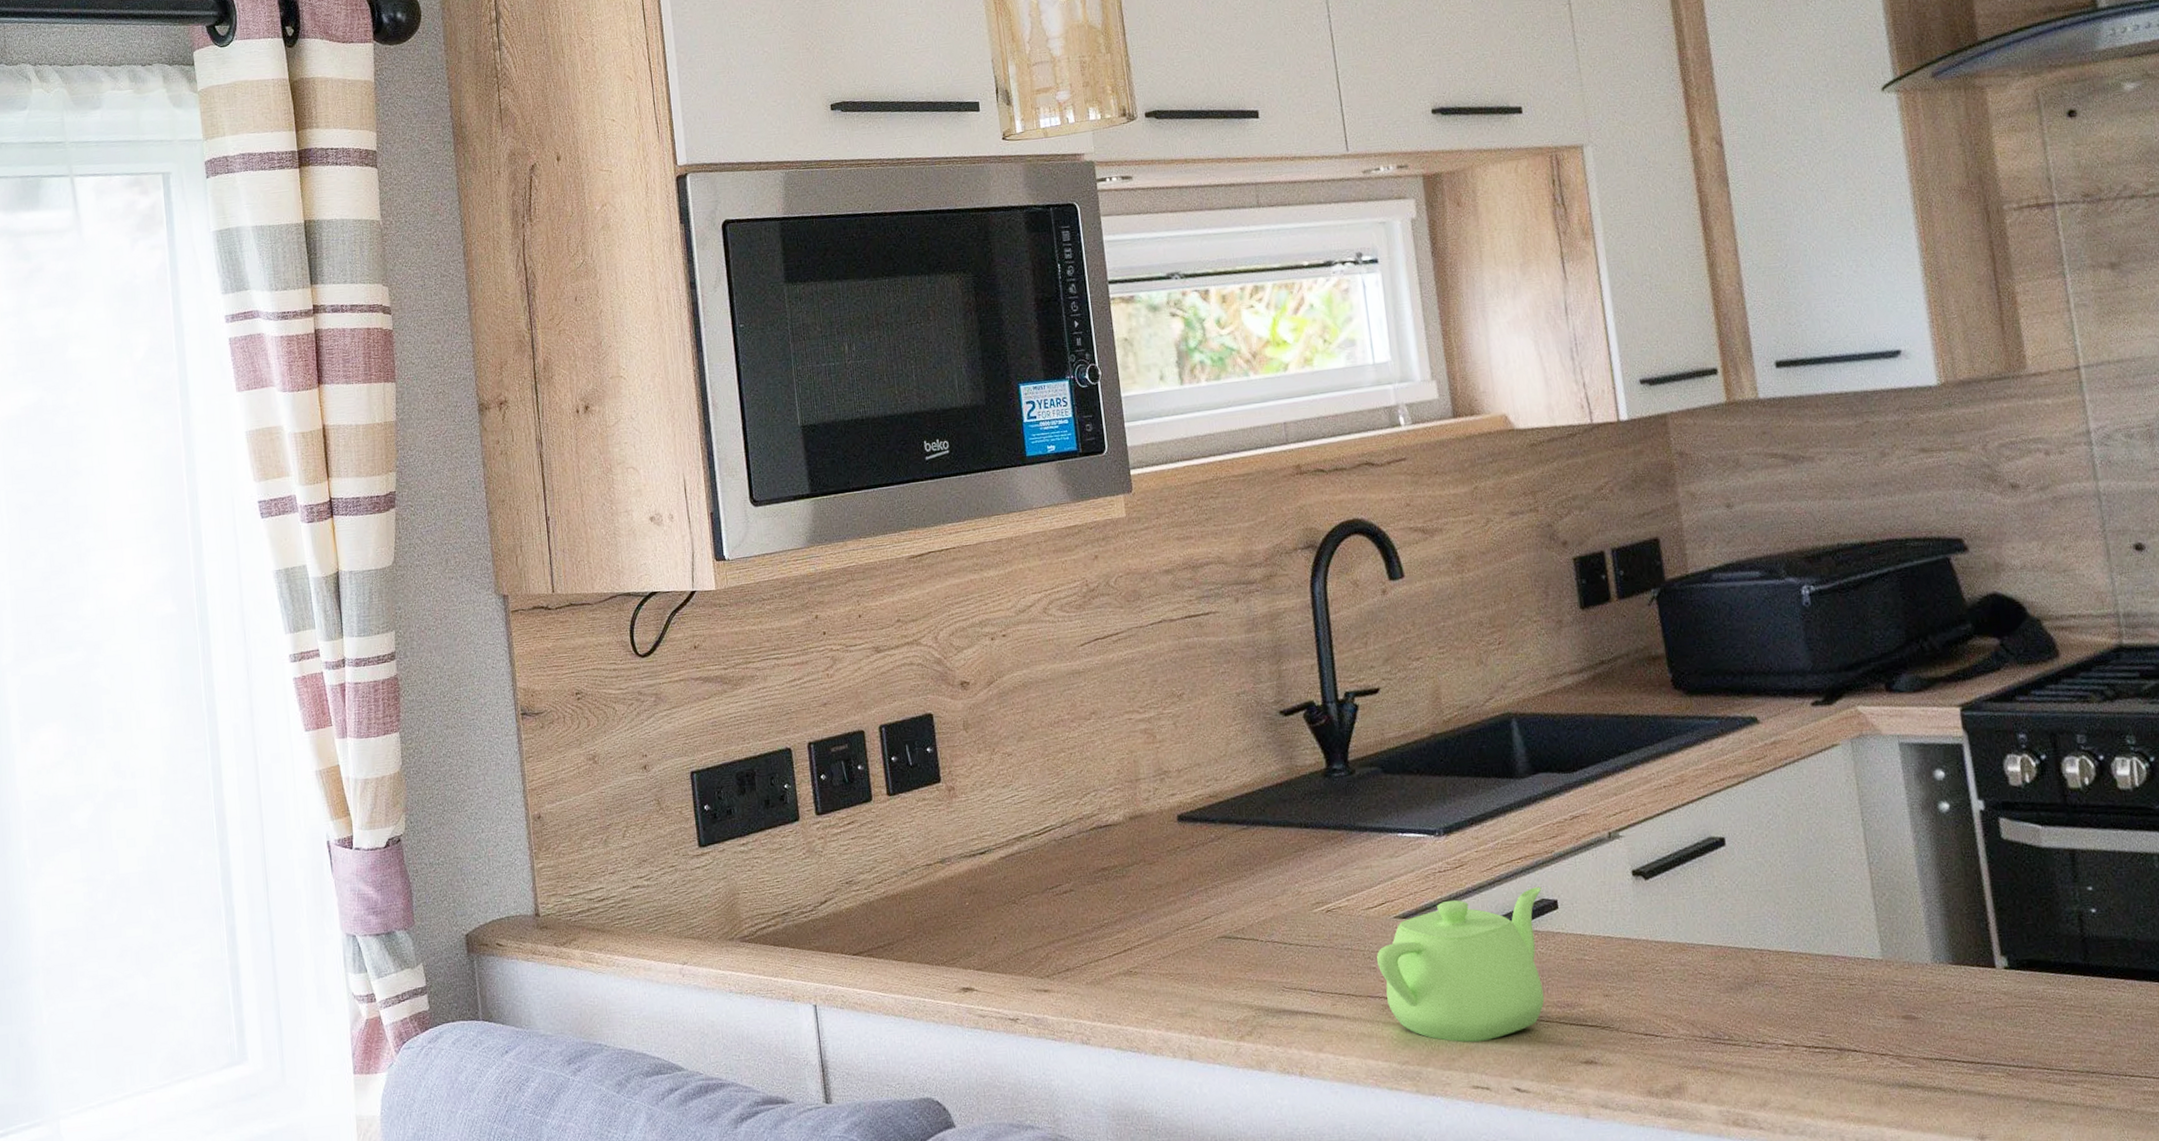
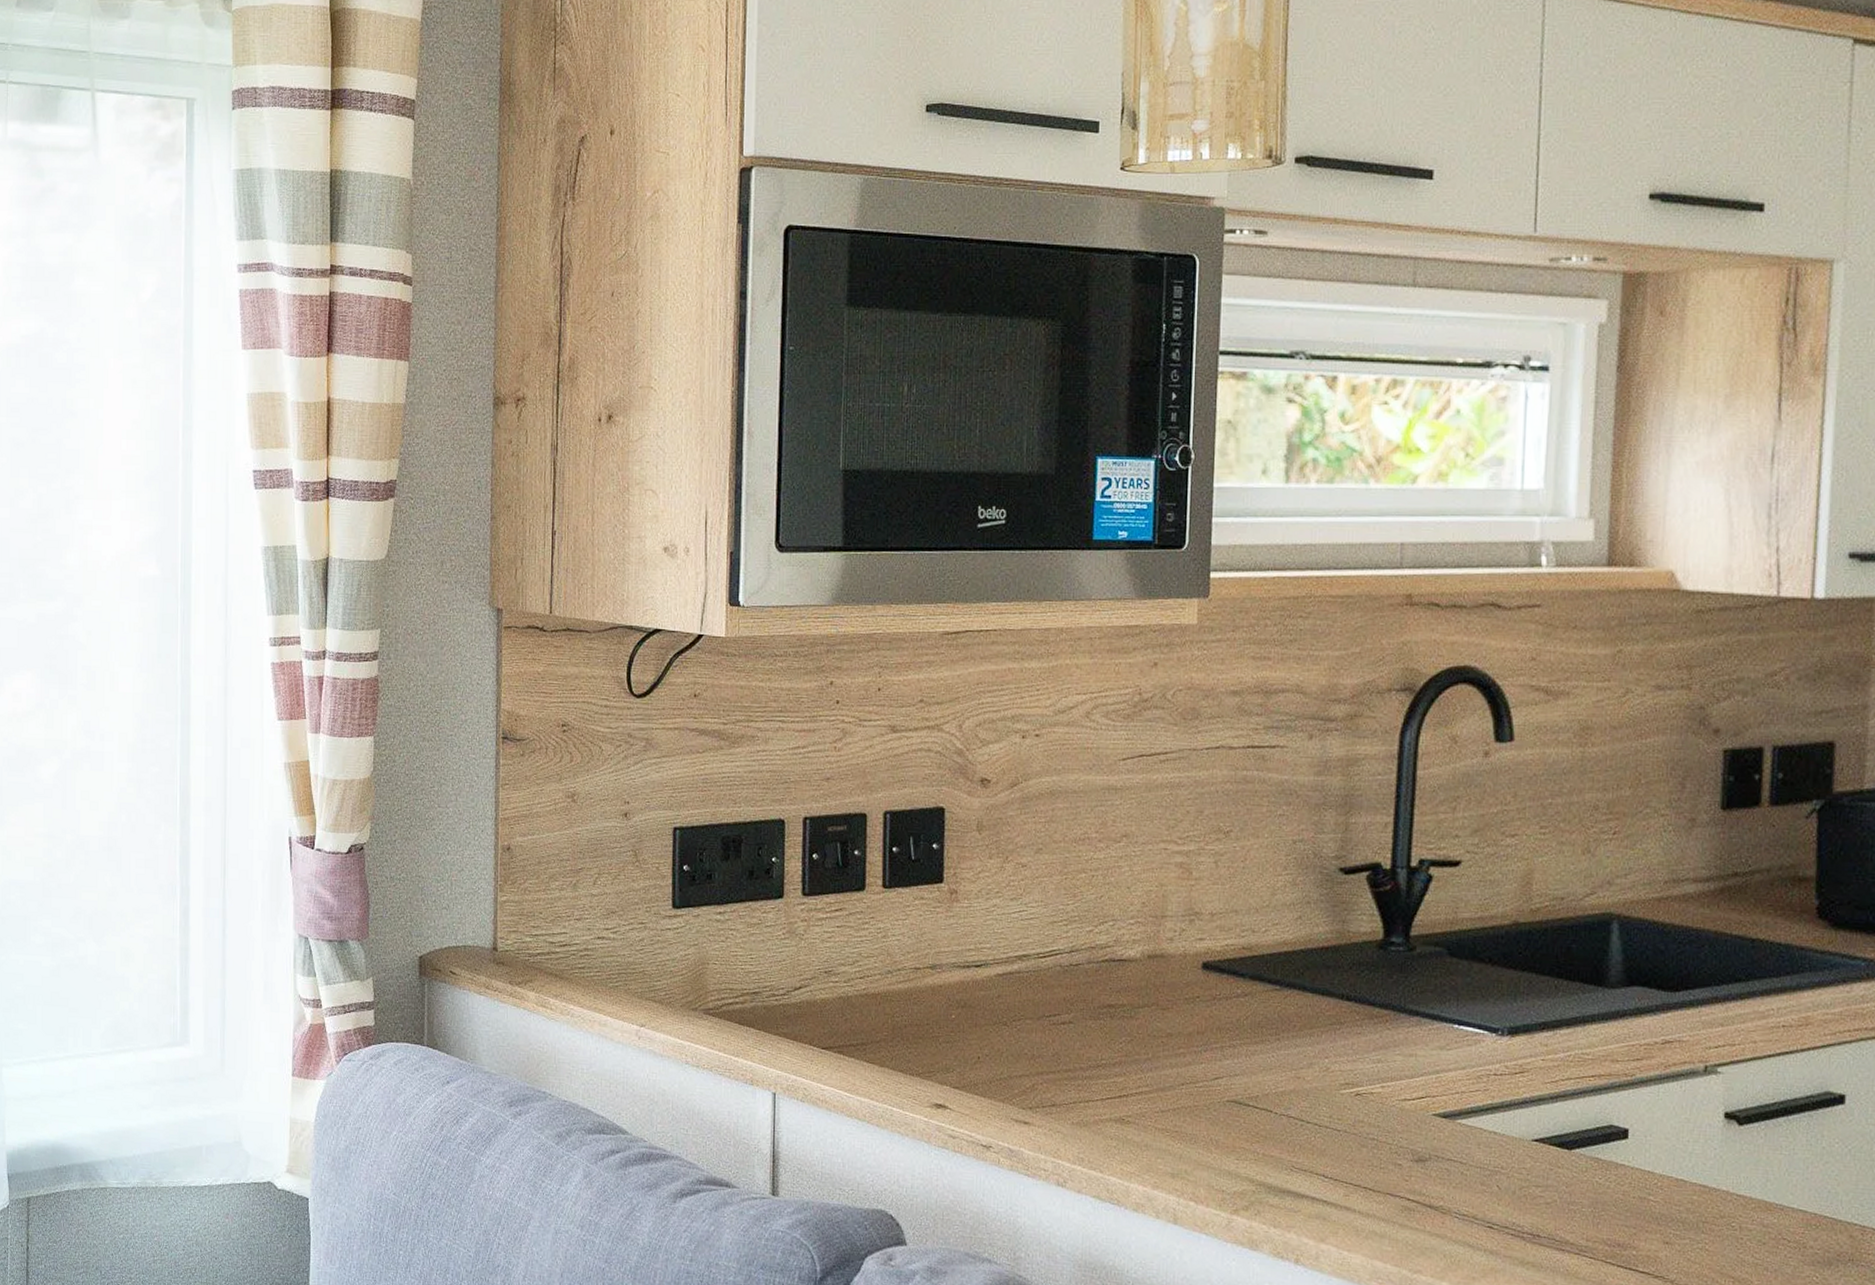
teapot: present [1376,886,1545,1043] -> none [1404,1108,1613,1266]

